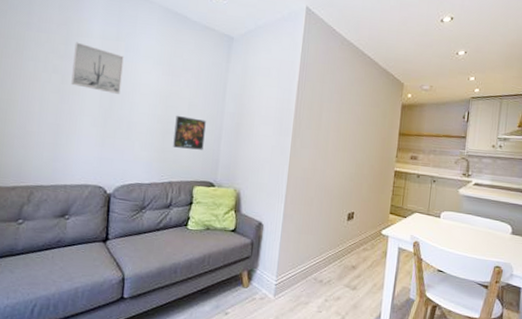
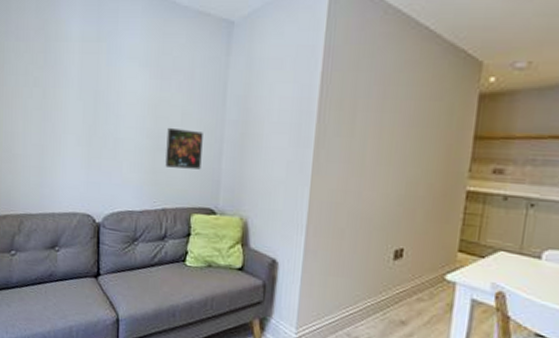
wall art: present [71,42,124,94] -> none [53,48,106,106]

